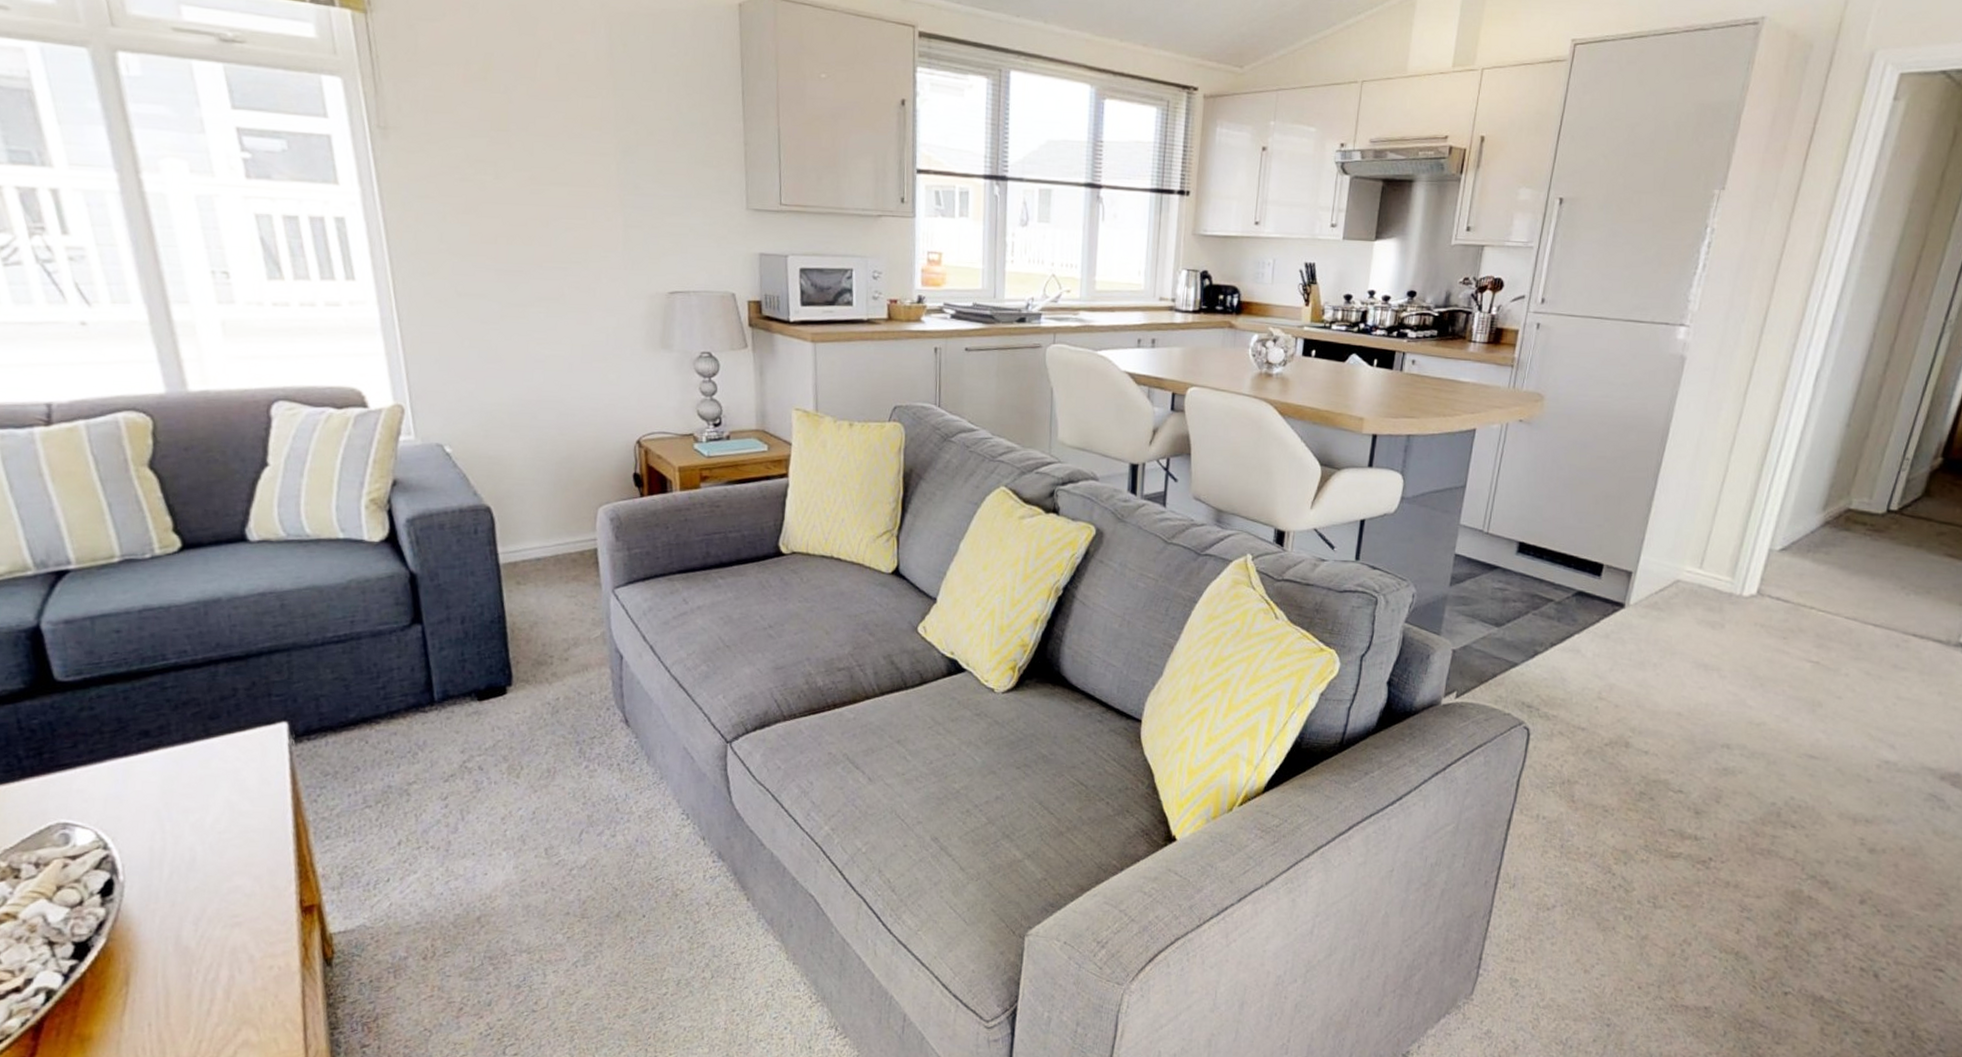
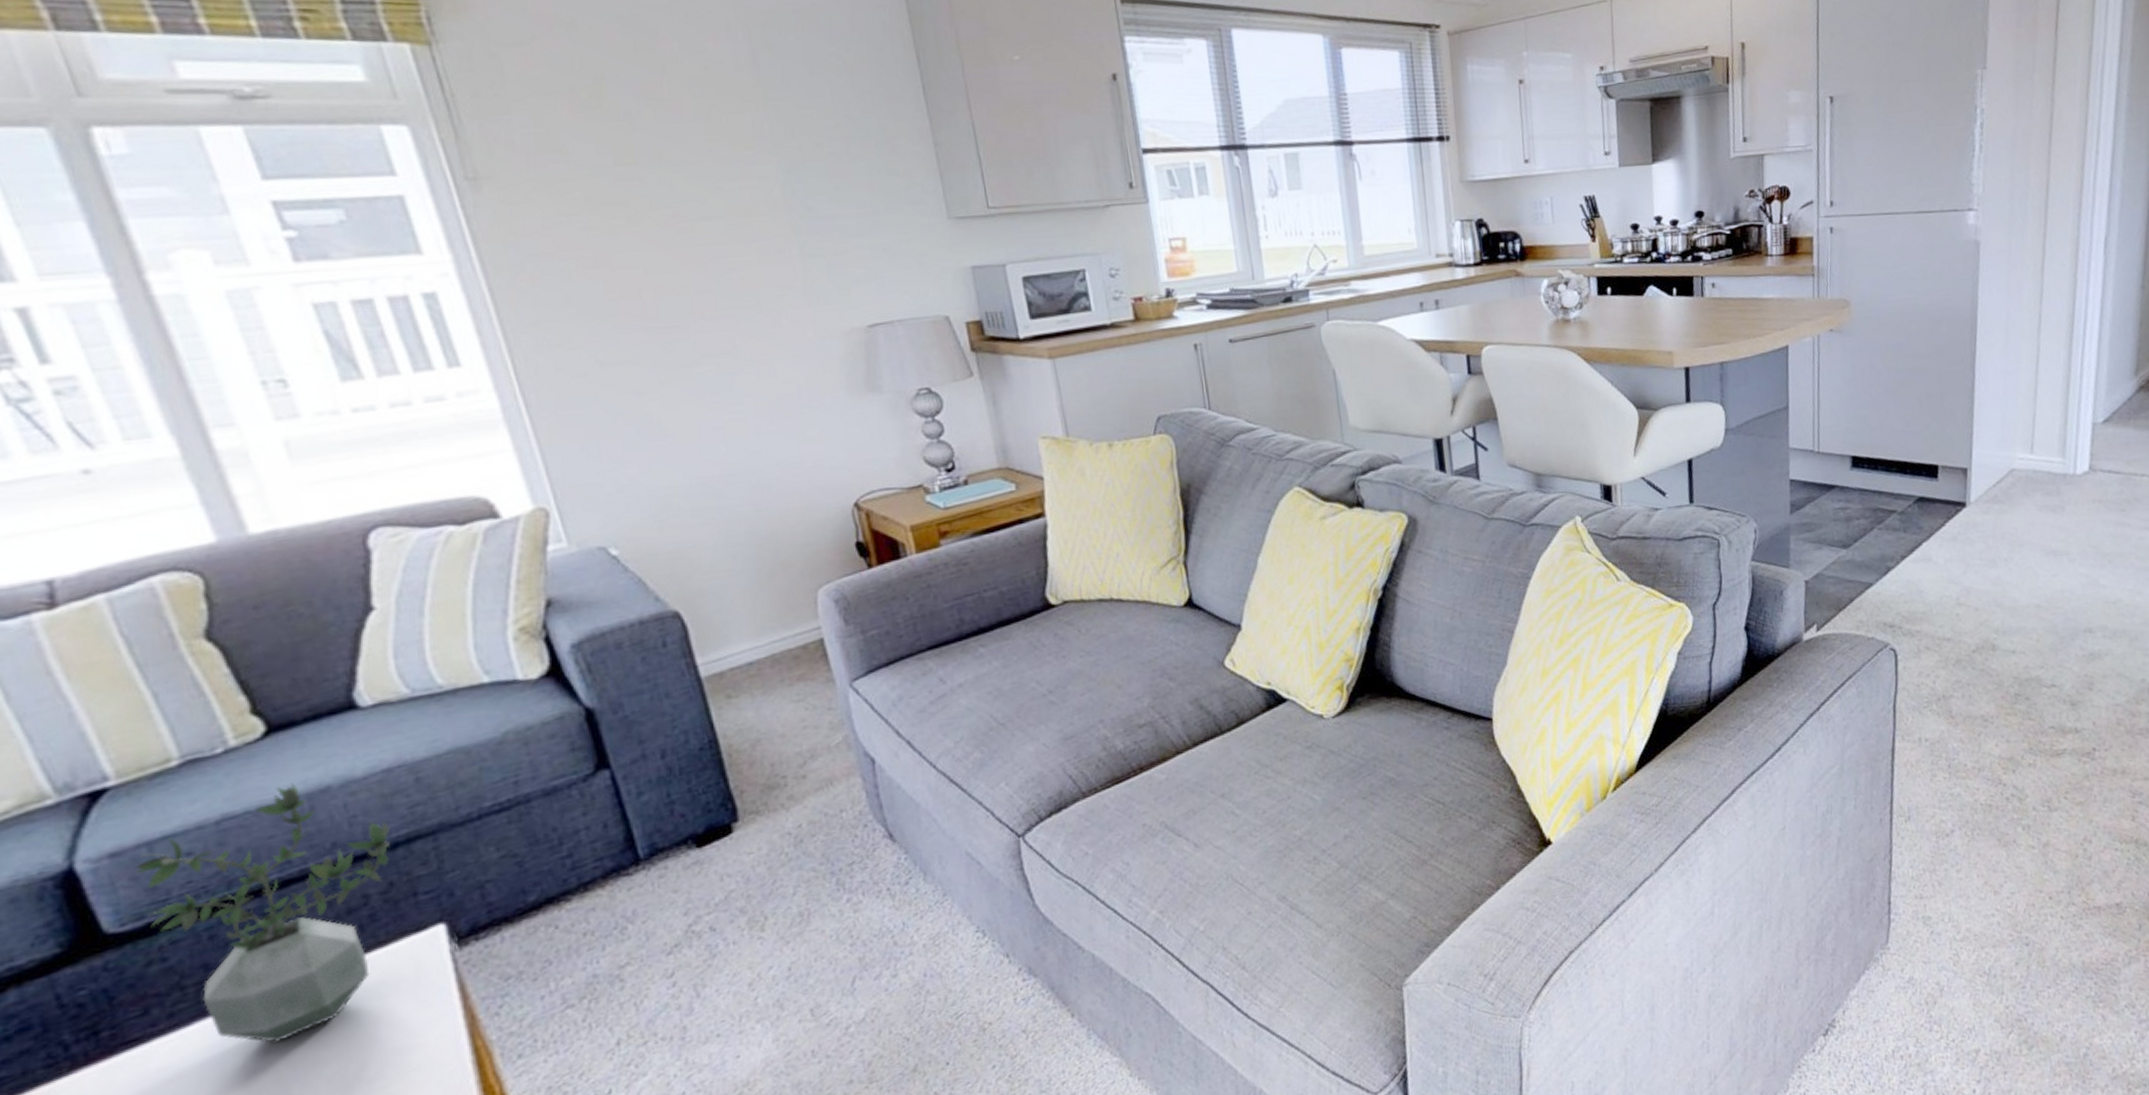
potted plant: none [80,590,258,788] -> present [134,782,390,1043]

